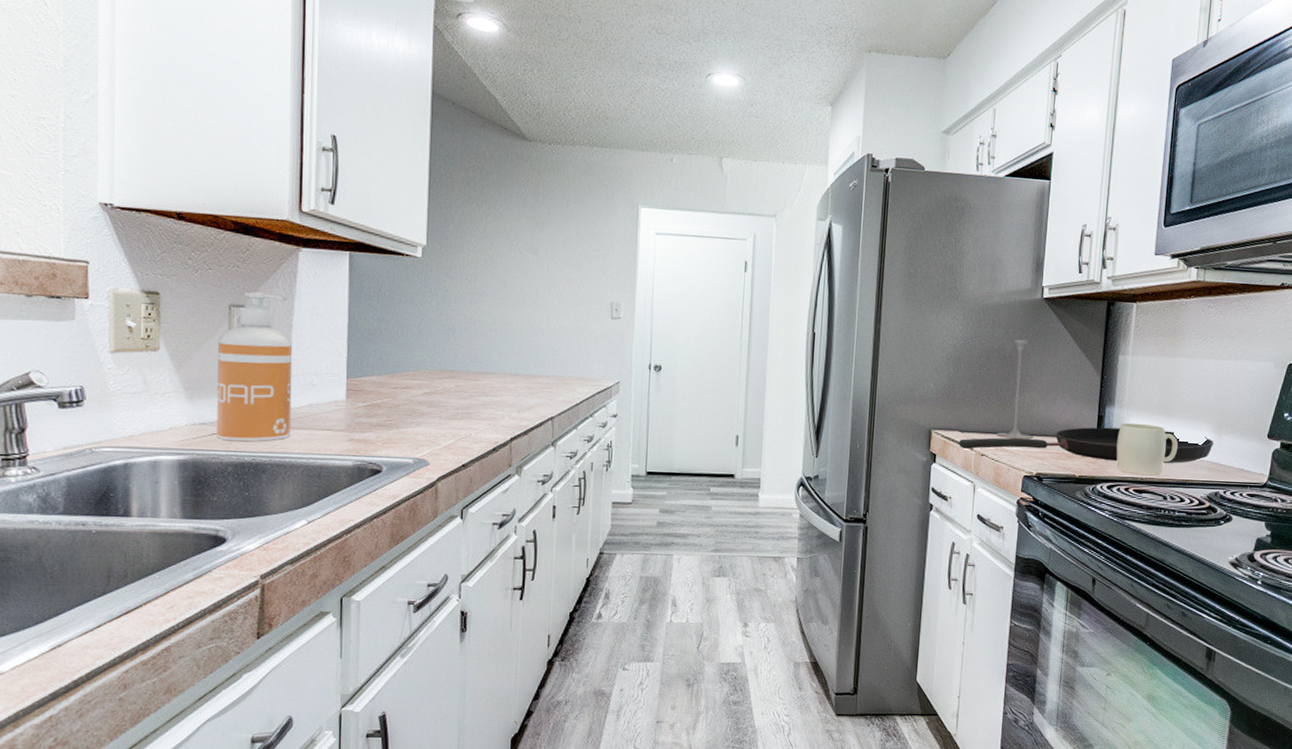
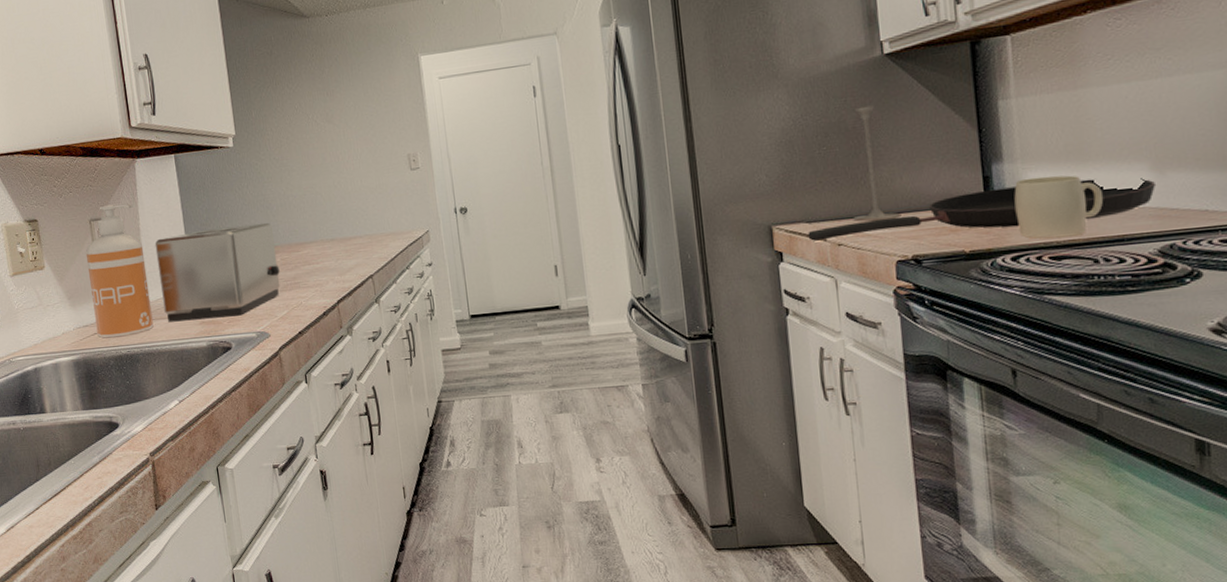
toaster: none [306,339,452,438] -> present [155,222,280,322]

